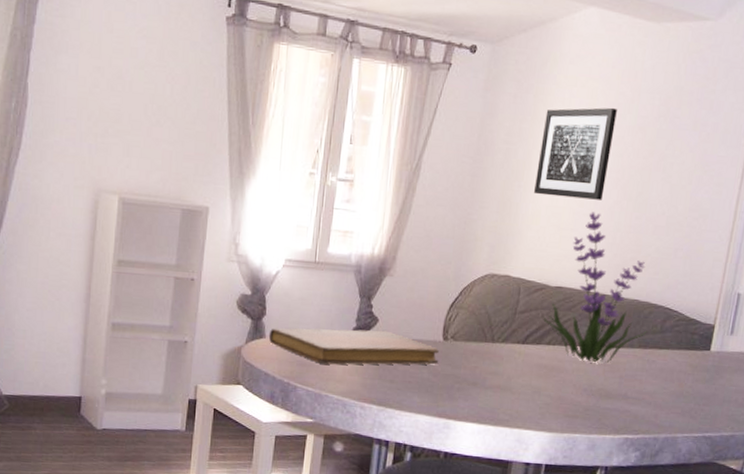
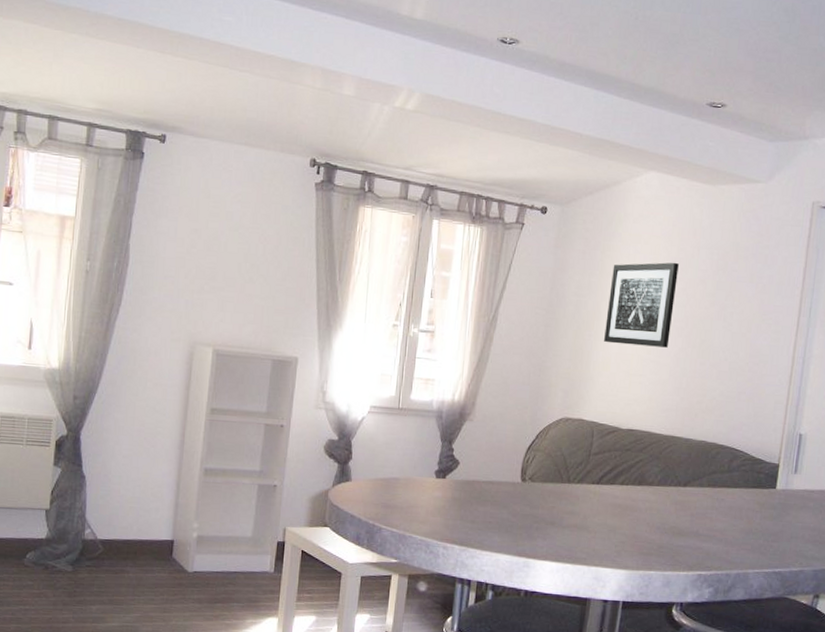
notebook: present [268,328,440,365] -> none [354,471,519,507]
plant: present [543,211,647,363] -> none [616,358,715,502]

